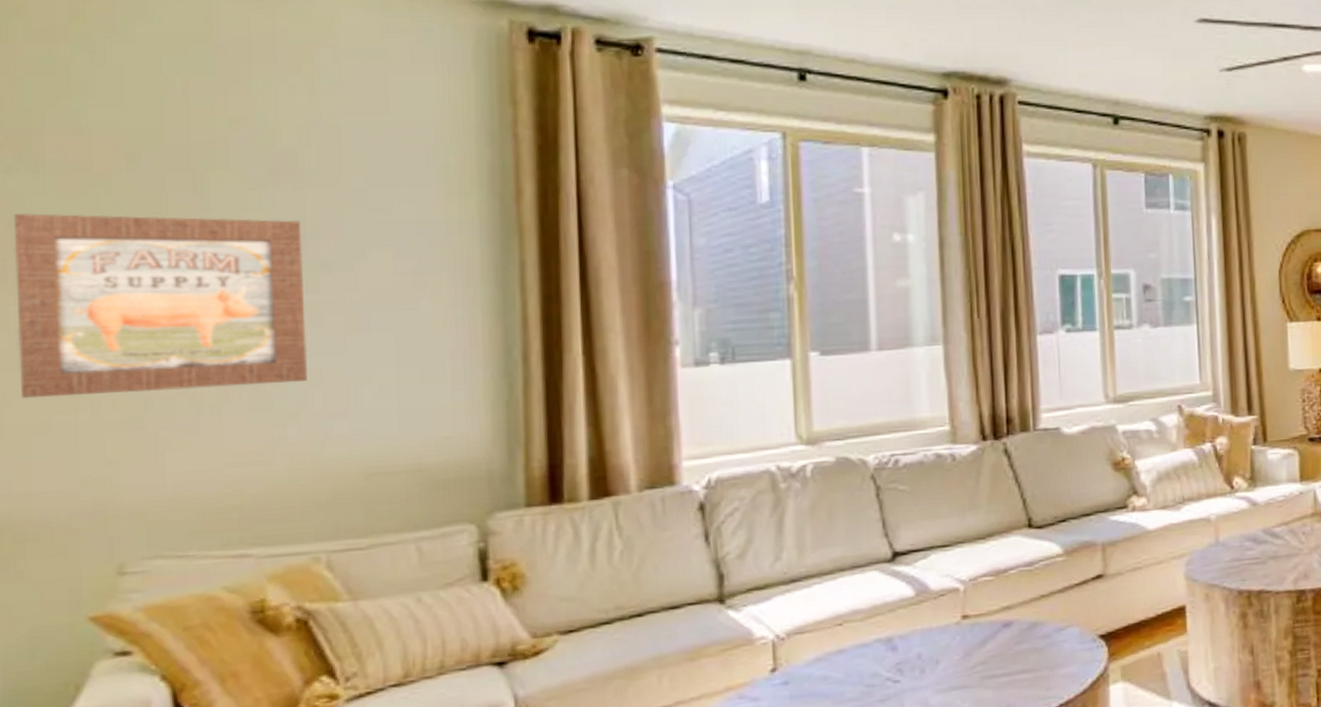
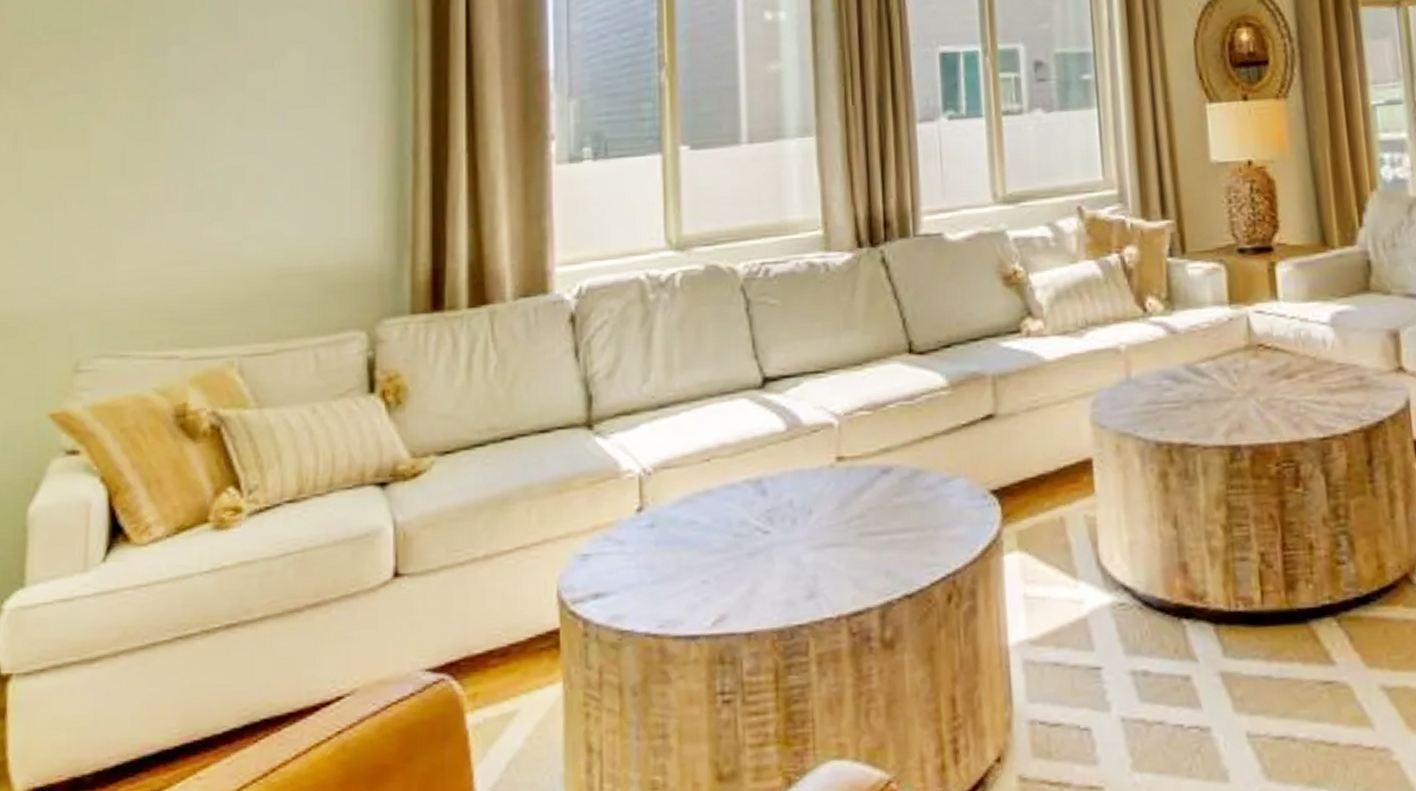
wall art: present [13,212,308,399] -> none [13,19,235,198]

